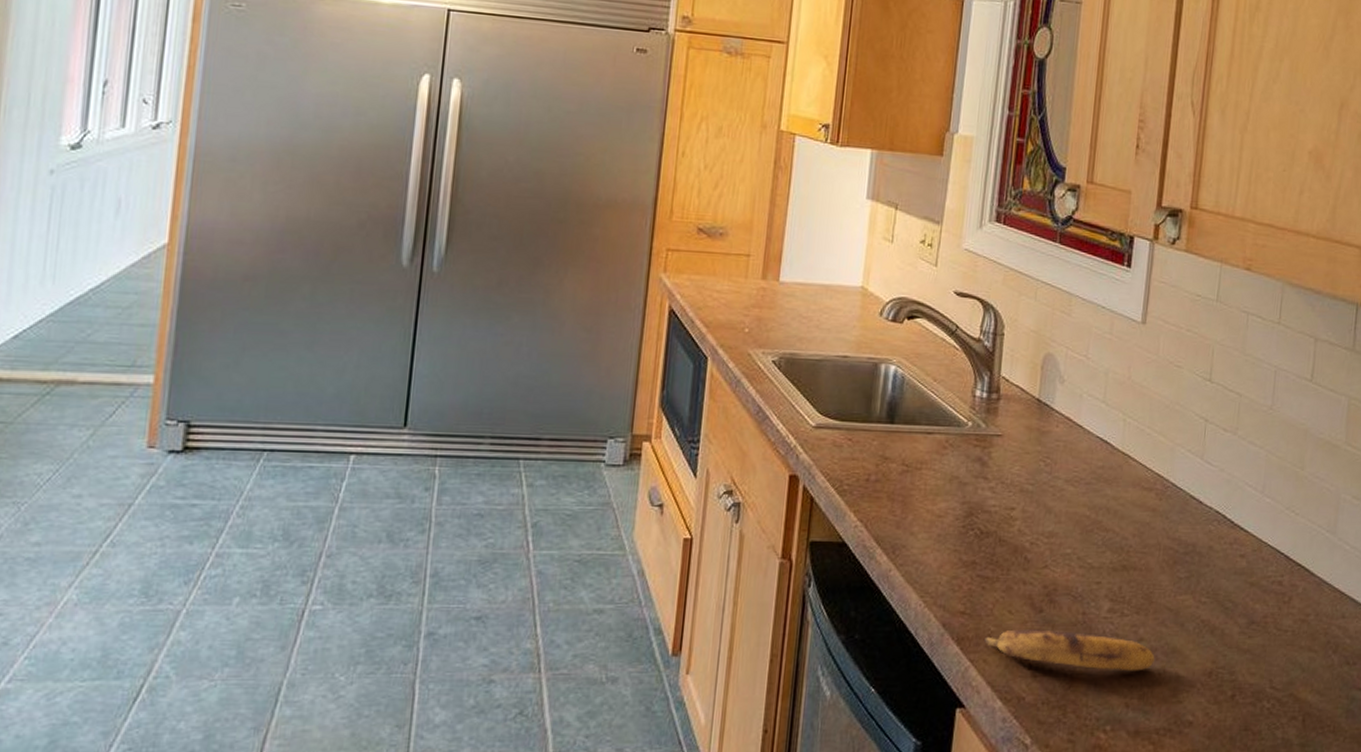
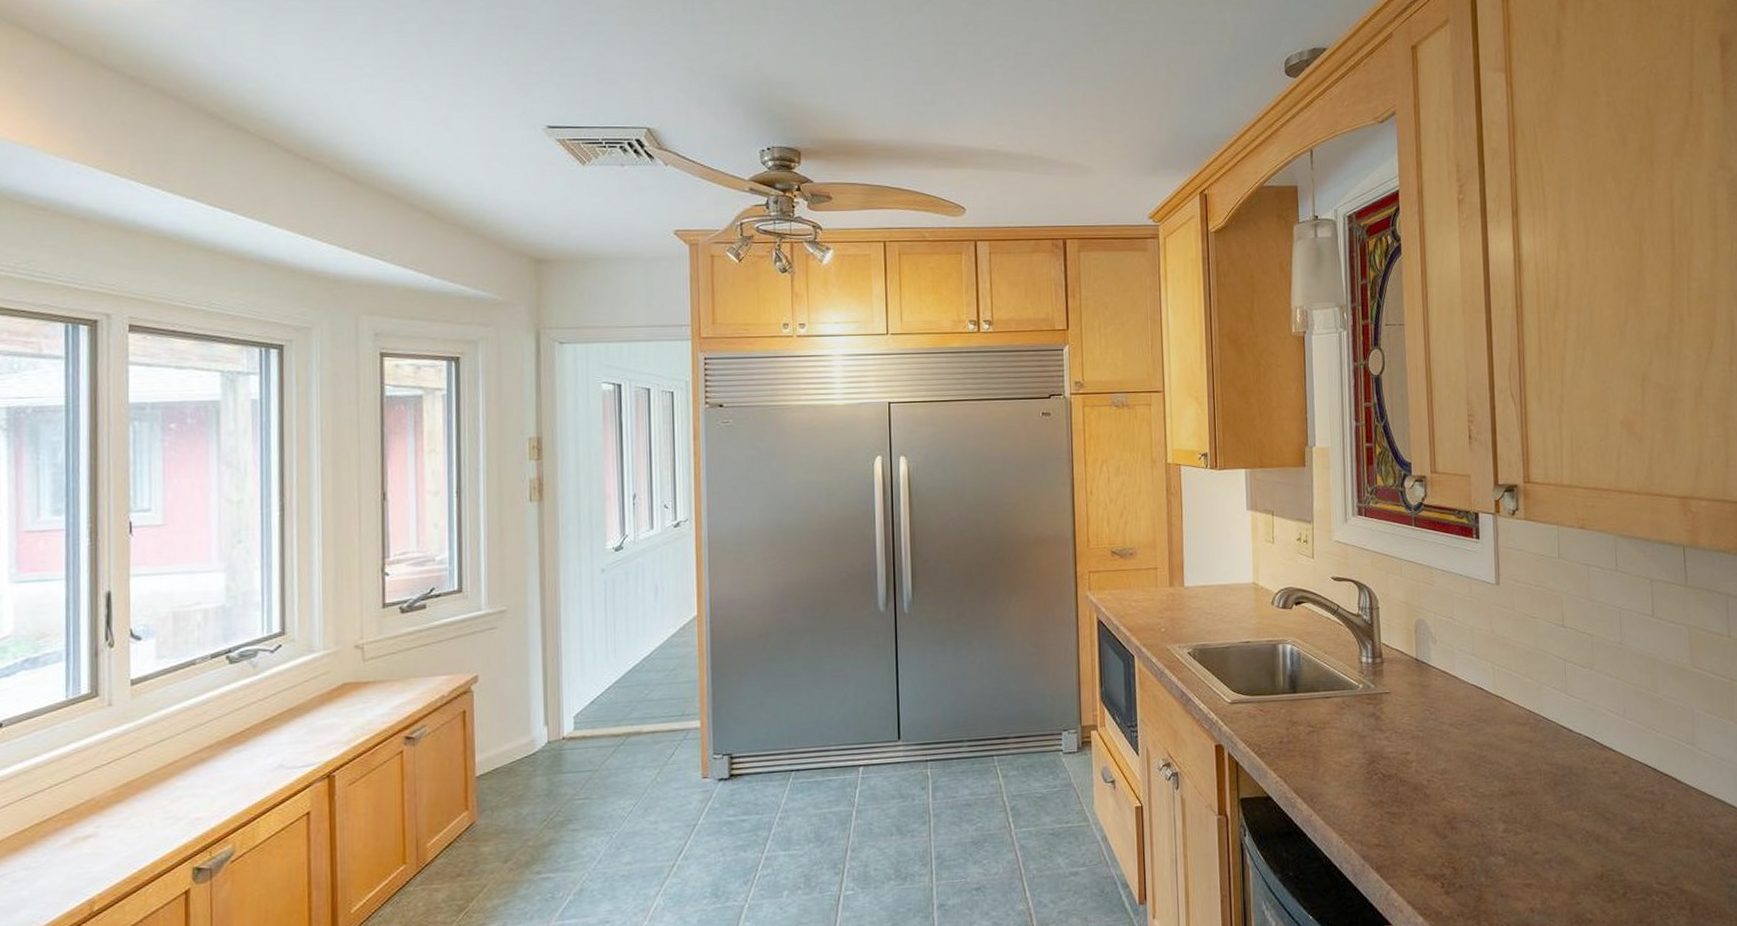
banana: present [984,629,1155,671] -> none [1400,852,1551,883]

